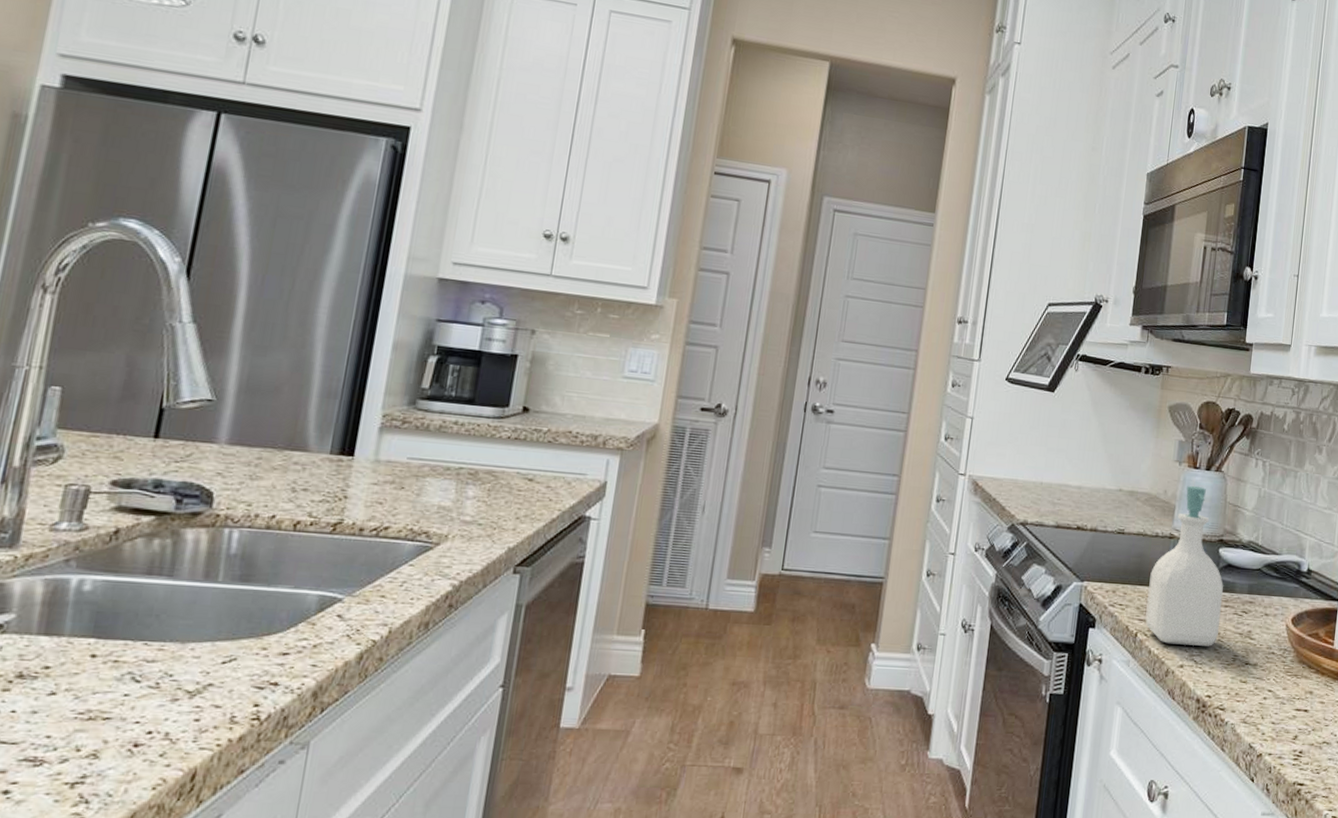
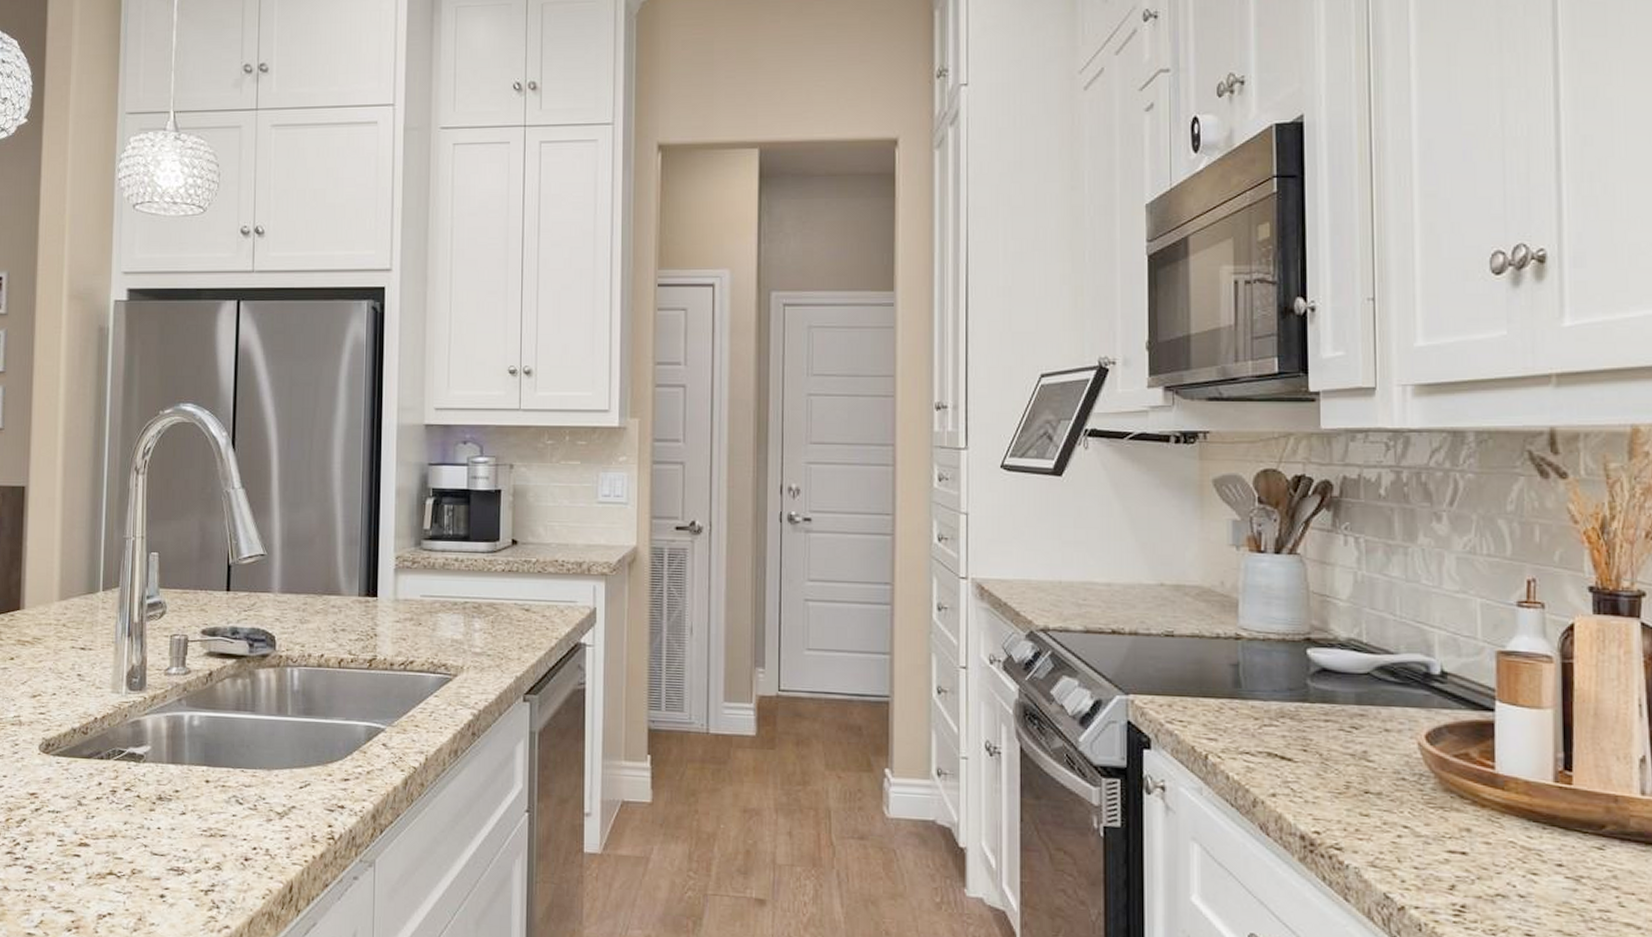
soap bottle: present [1145,485,1223,646] -> none [1215,573,1320,771]

